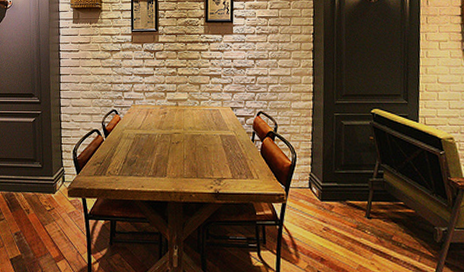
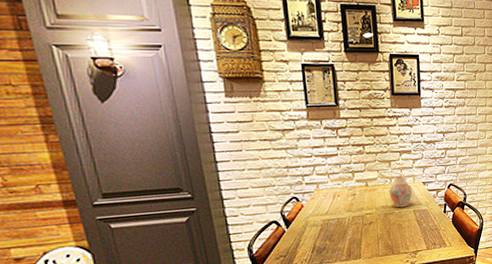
vase: none [197,98,220,131] -> present [389,175,412,208]

